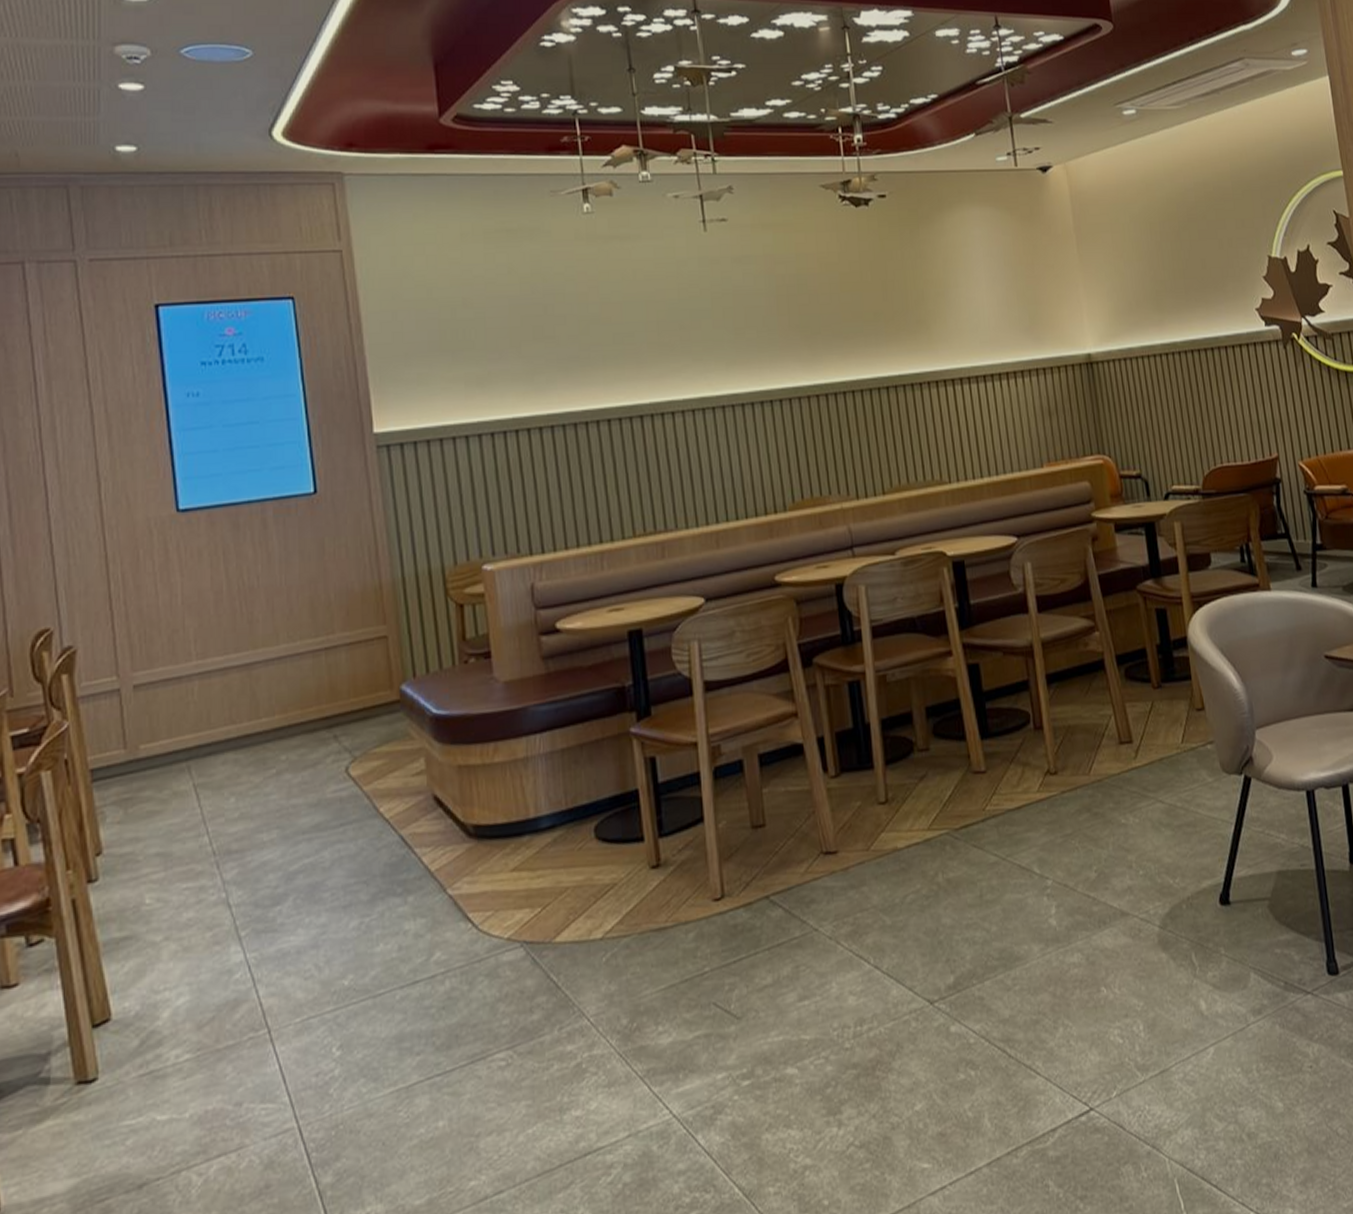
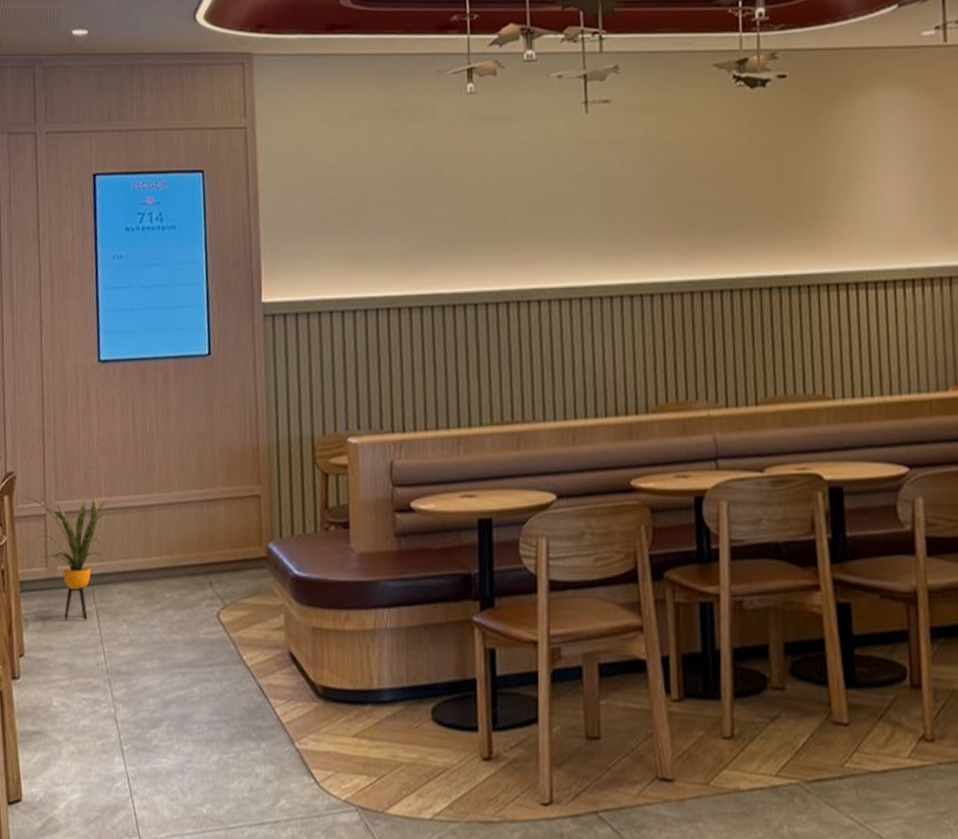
house plant: none [84,660,216,805] -> present [20,495,119,620]

